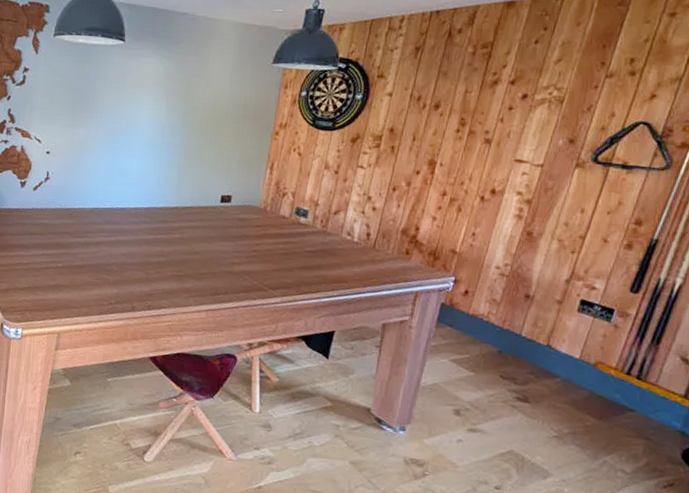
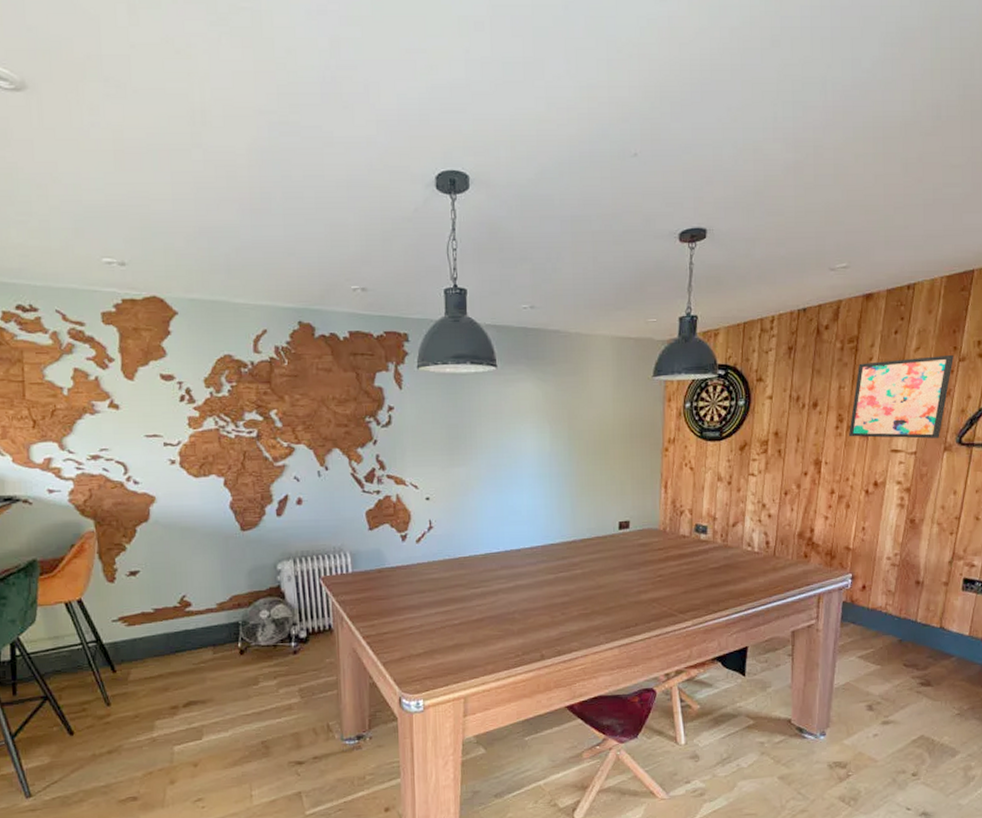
wall art: none [470,69,600,153] -> present [849,355,954,439]

